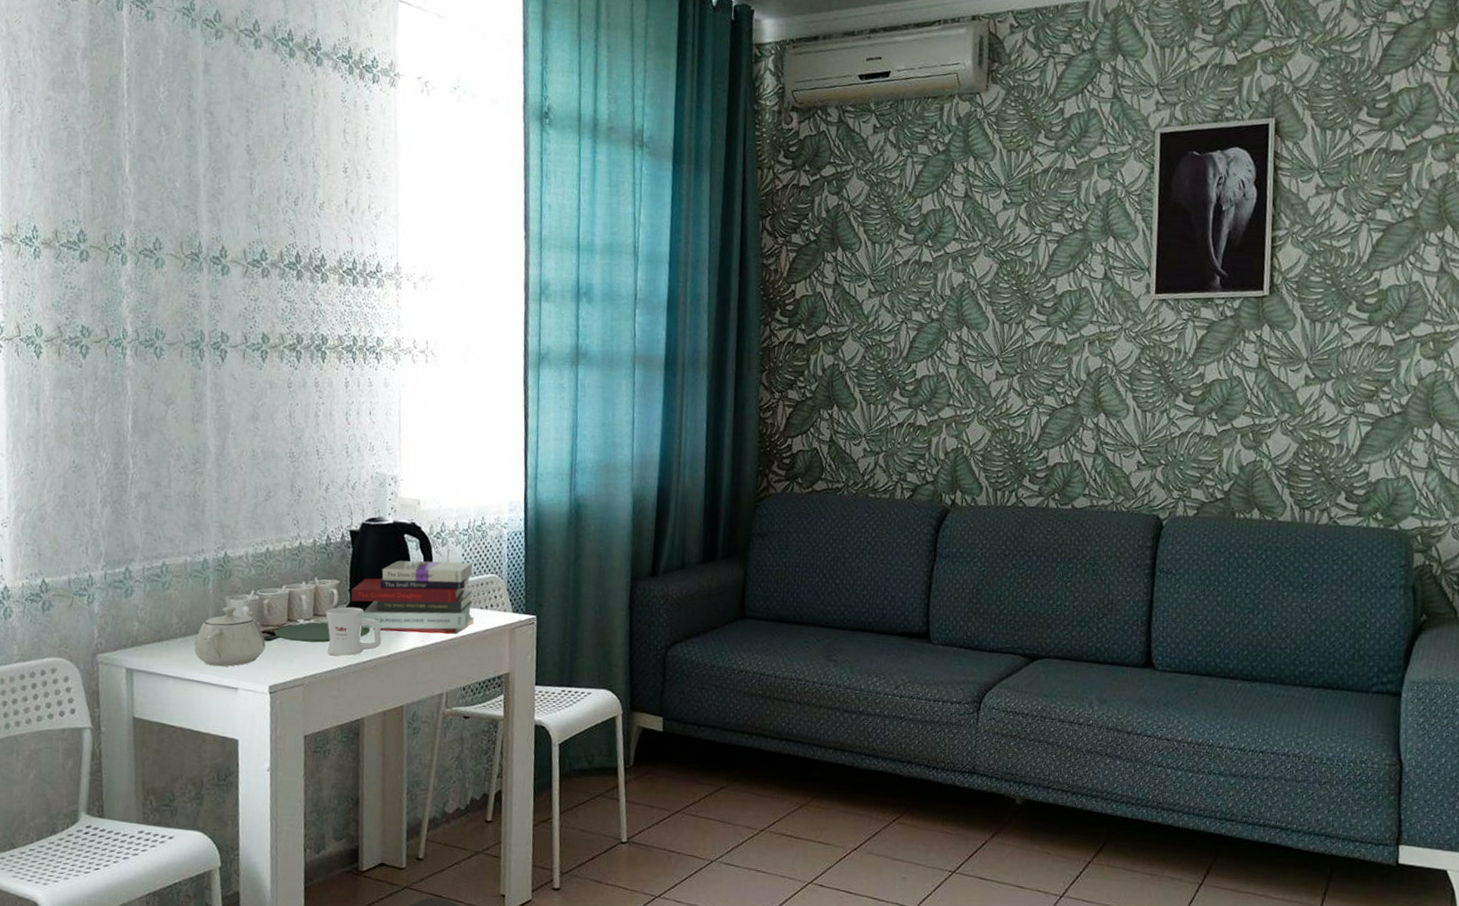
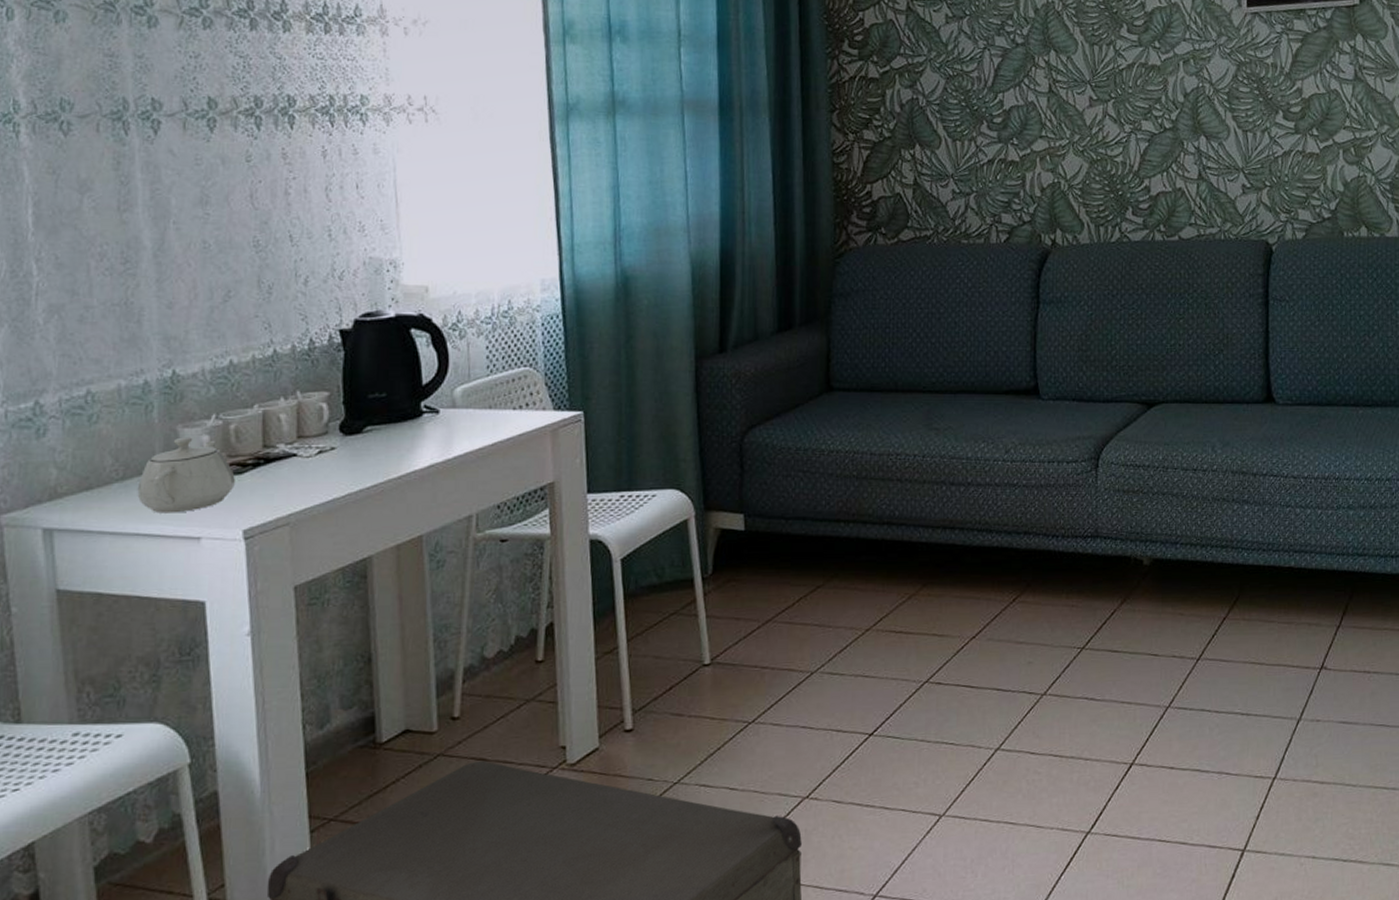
plate: present [274,621,370,643] -> none [246,443,374,471]
mug: present [325,606,382,657] -> none [314,422,389,485]
books: present [350,560,475,634] -> none [345,356,507,448]

